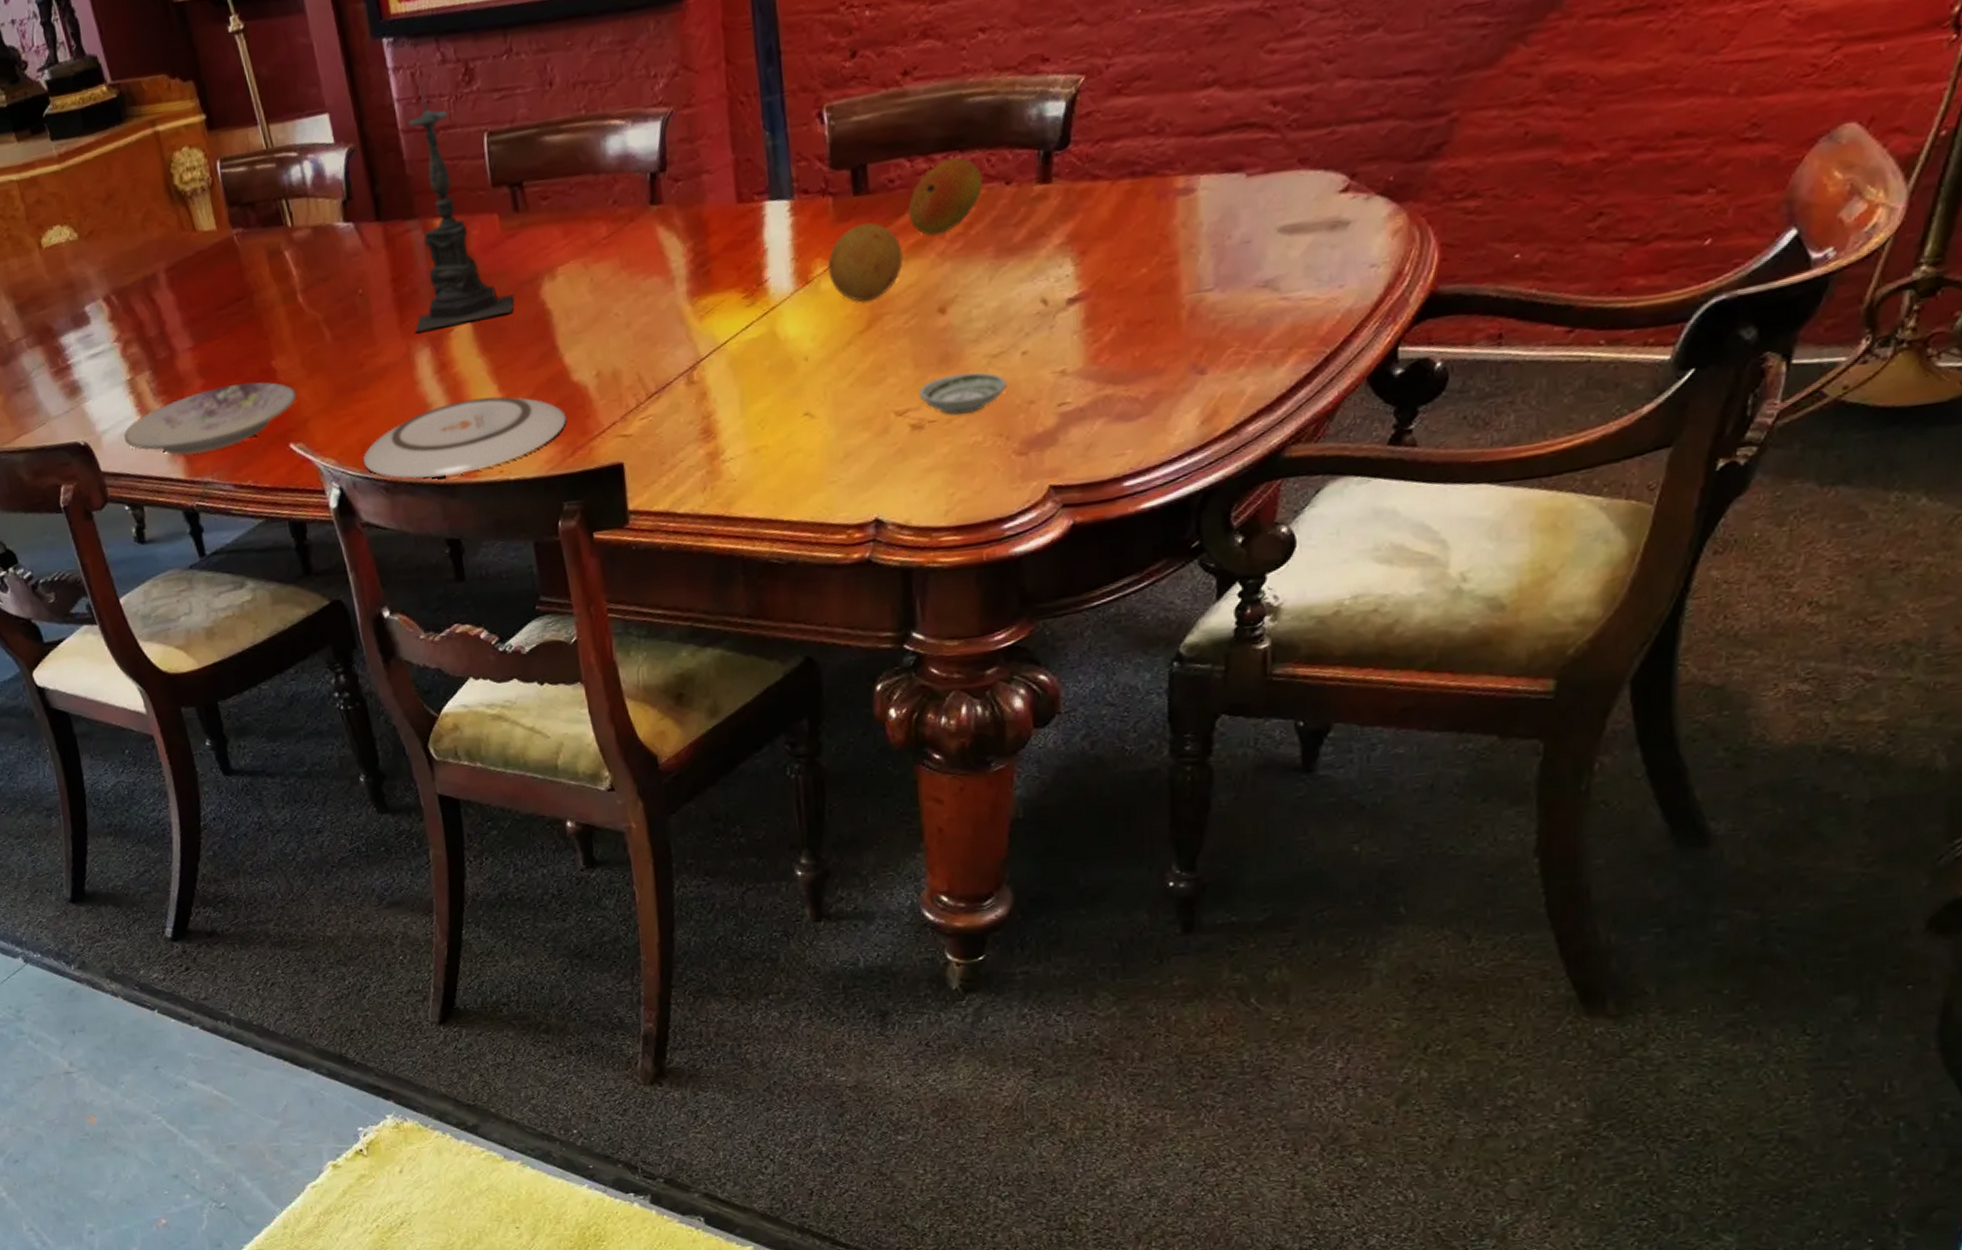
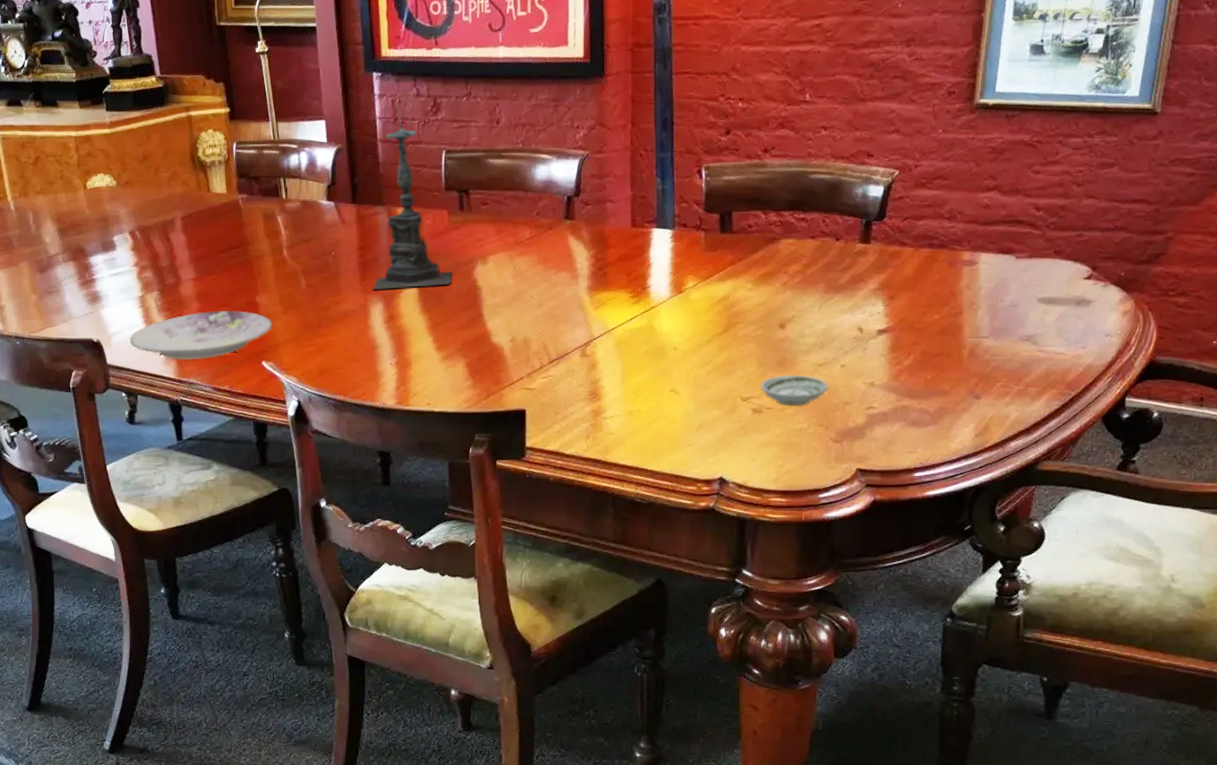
plate: present [363,396,567,480] -> none [320,345,484,403]
fruit: present [827,223,903,302] -> none [697,255,755,312]
fruit: present [908,157,983,236] -> none [761,215,818,270]

